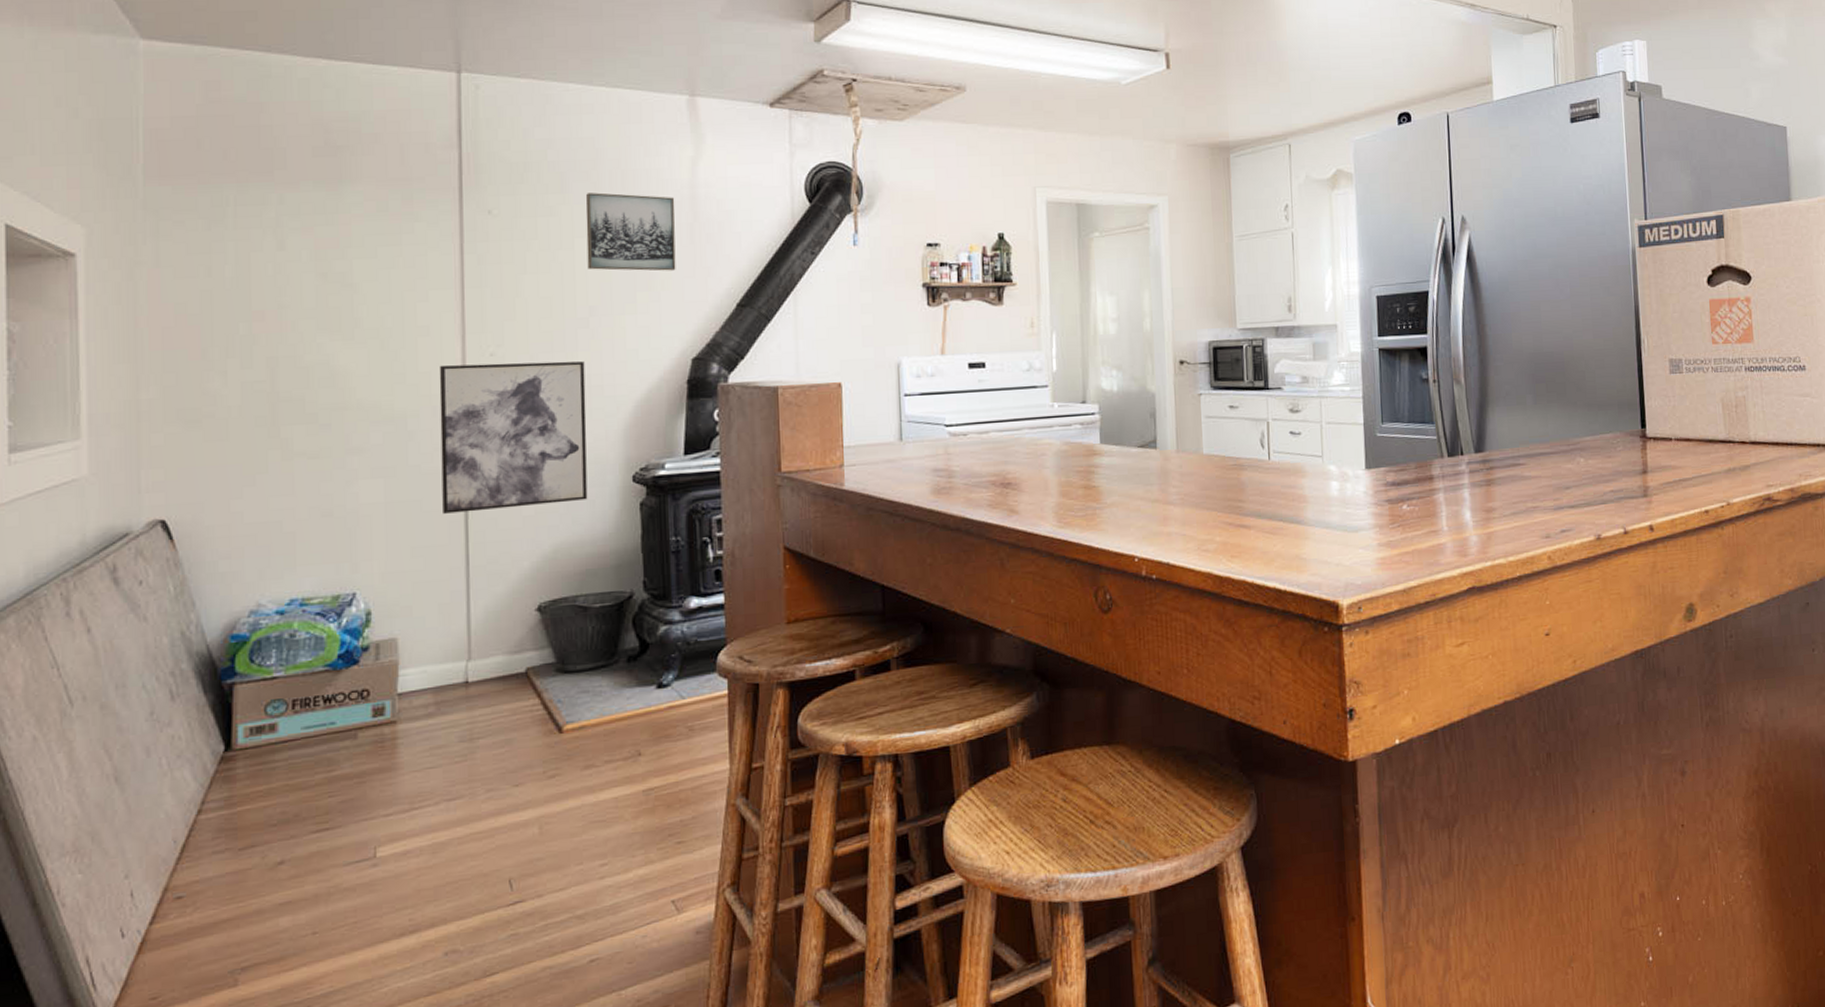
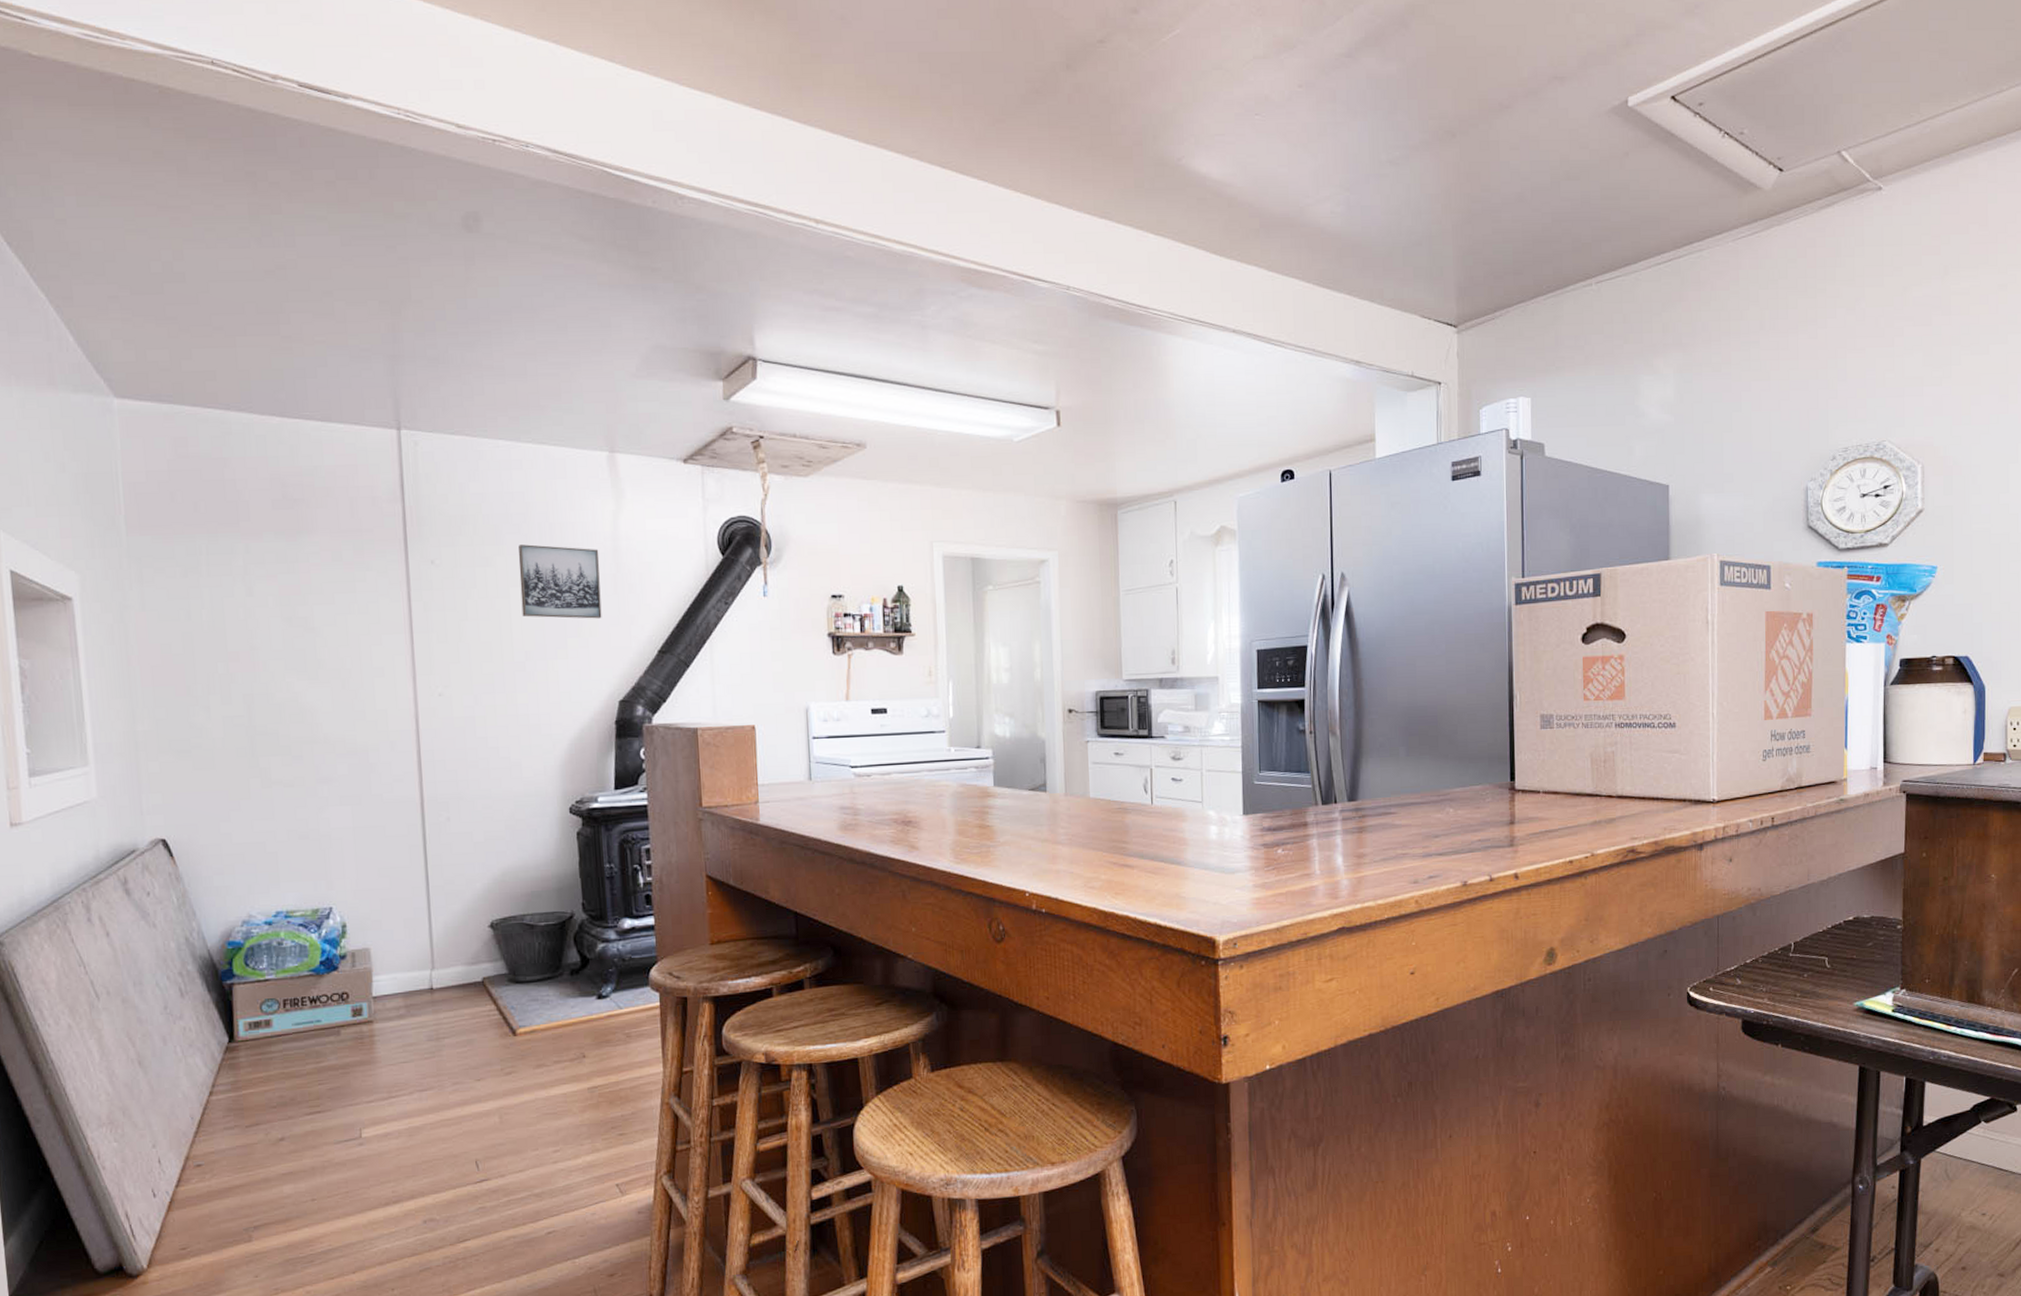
wall art: present [439,361,588,514] -> none [394,701,530,839]

